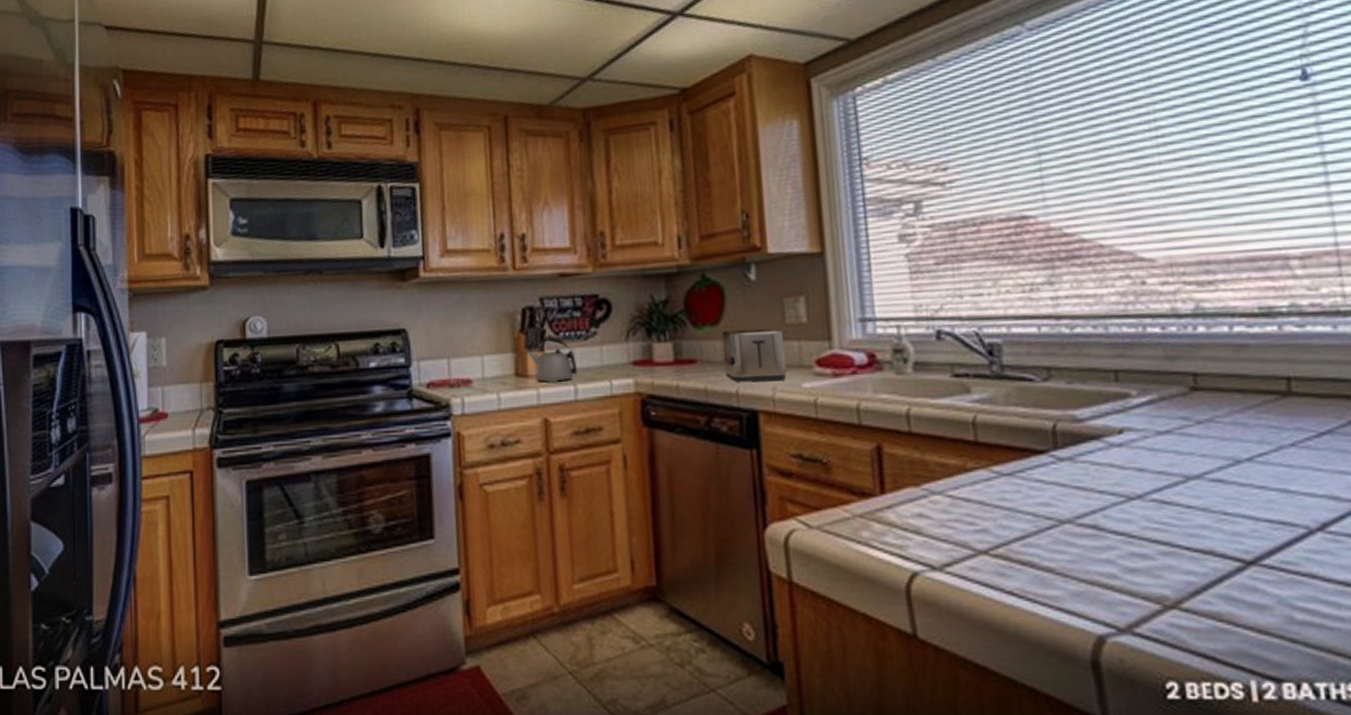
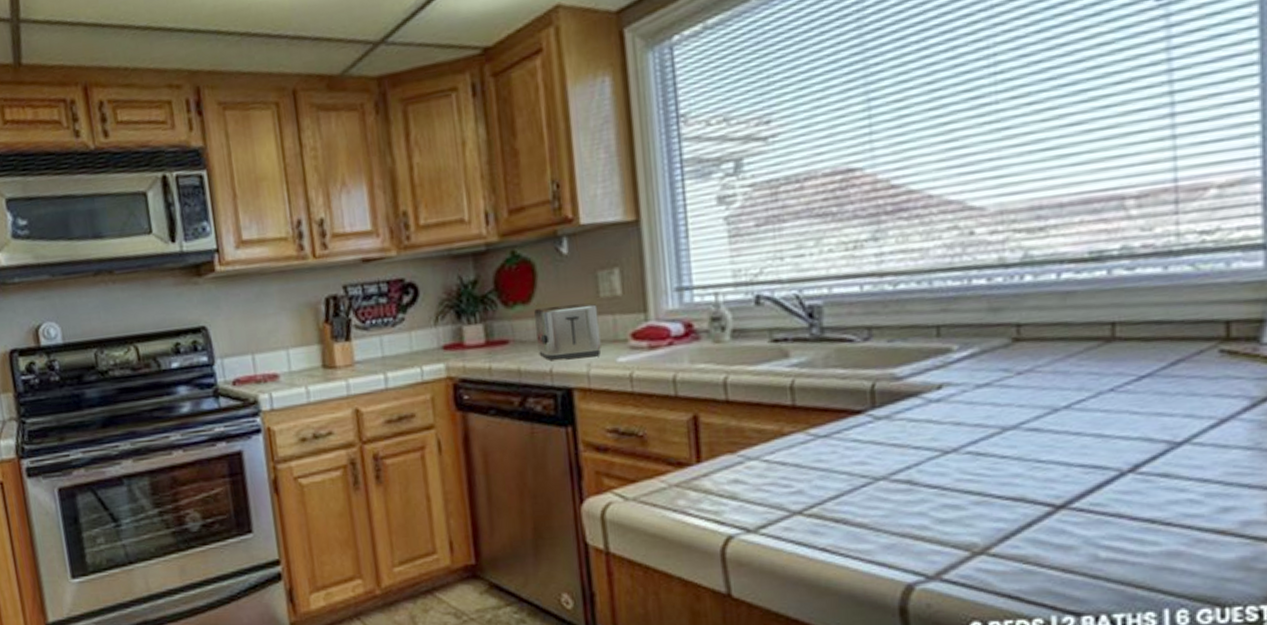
kettle: present [528,337,578,382] -> none [335,326,387,372]

